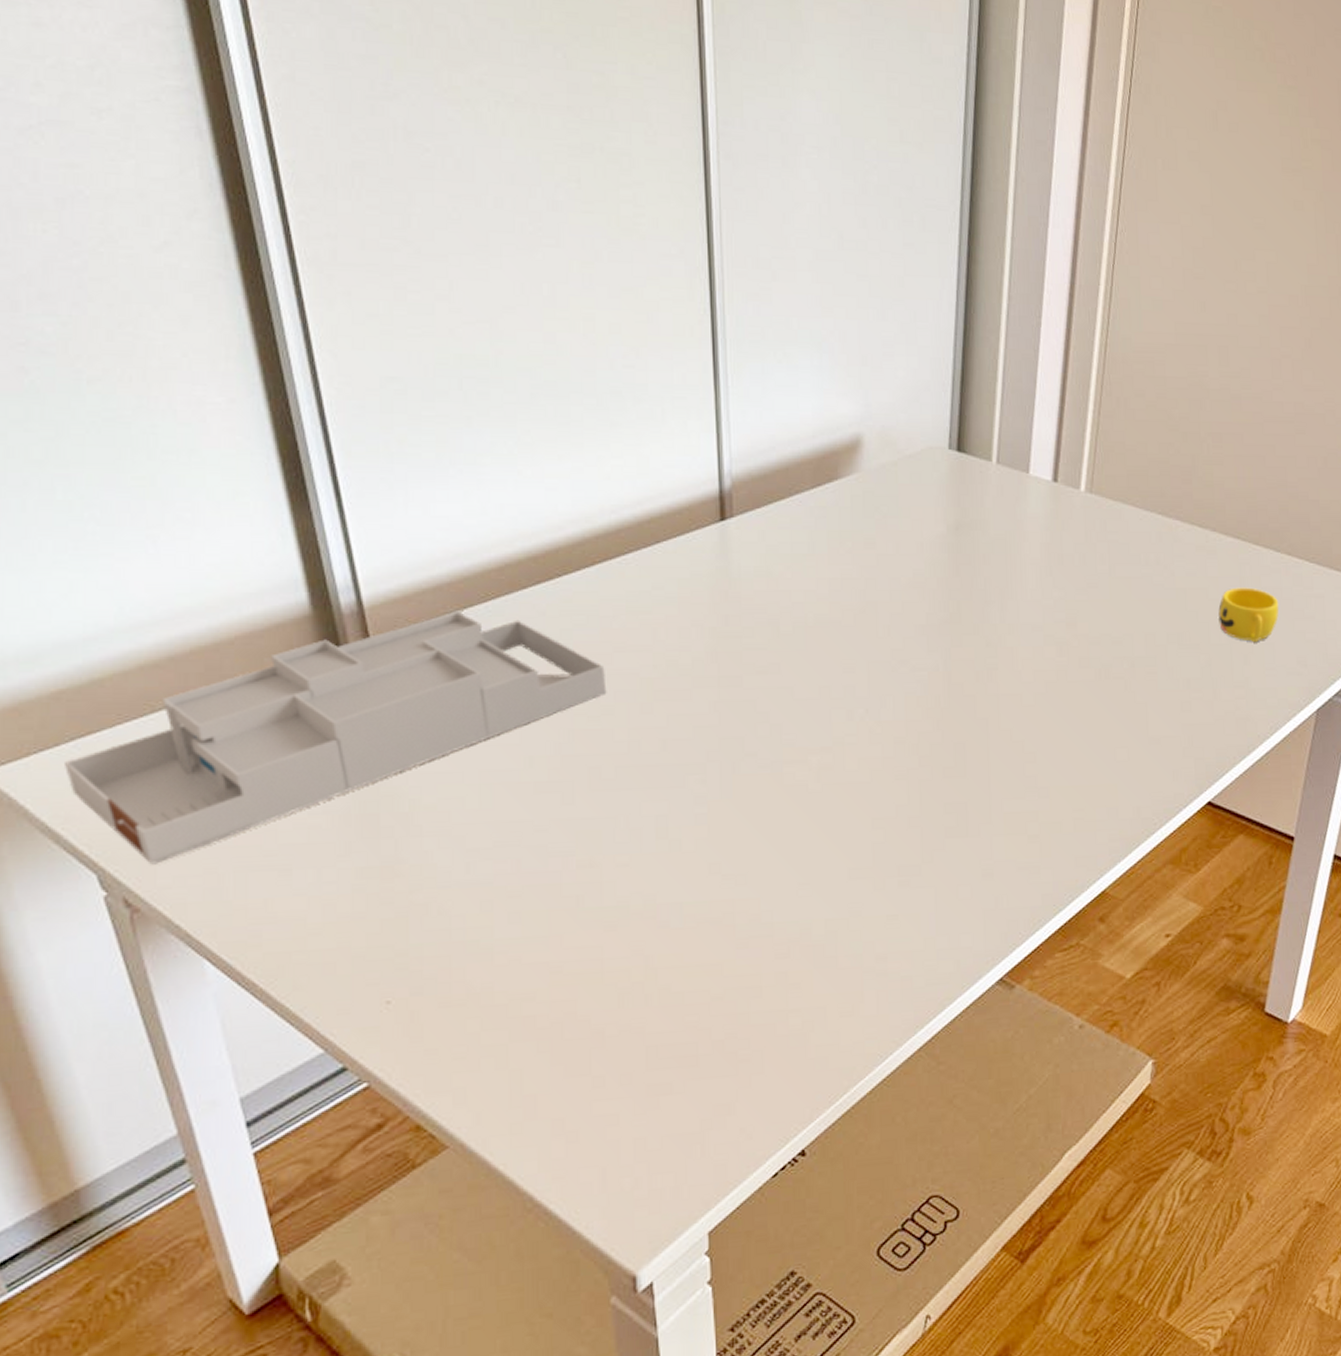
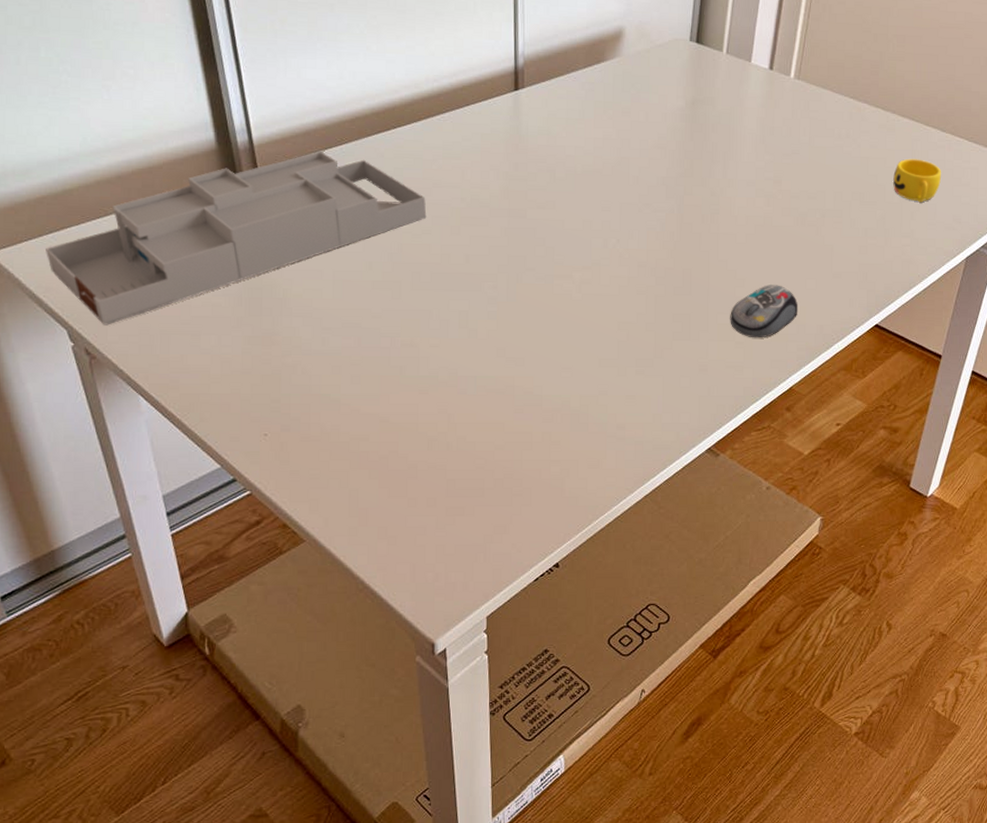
computer mouse: none [1019,757,1108,829] -> present [730,285,798,338]

